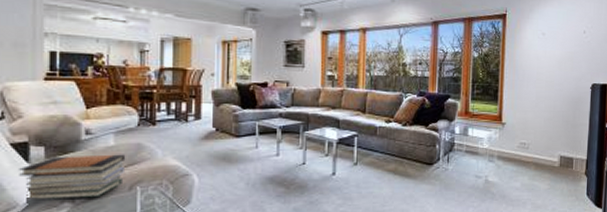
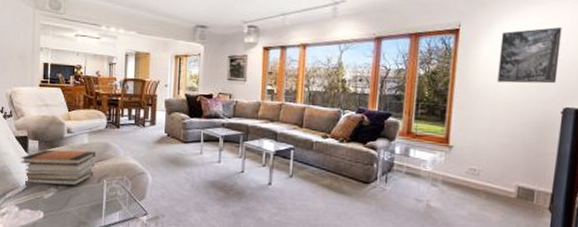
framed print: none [539,13,588,63] -> present [497,27,562,84]

